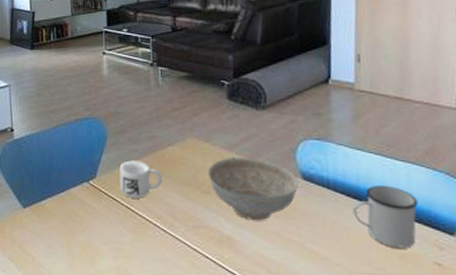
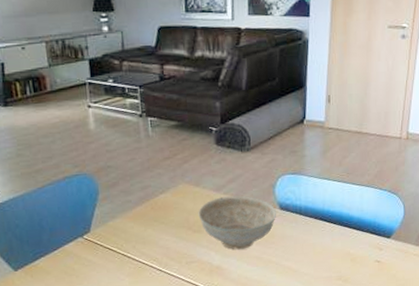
mug: present [119,160,163,198] -> none [113,210,157,246]
mug: present [352,186,418,249] -> none [318,206,367,254]

